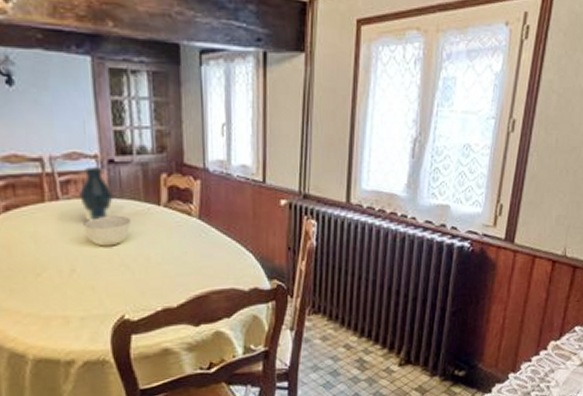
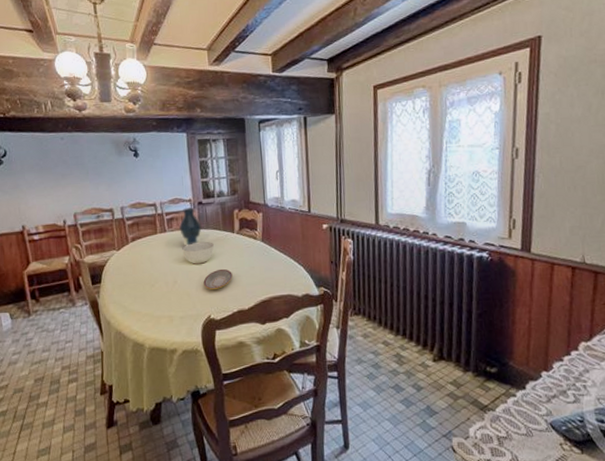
plate: none [114,253,157,281] -> present [203,268,233,290]

